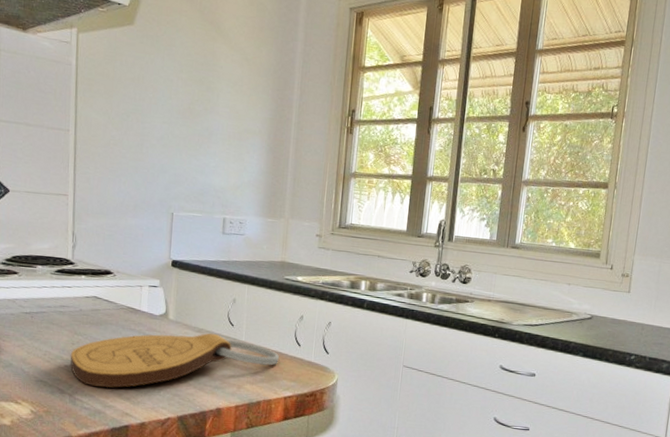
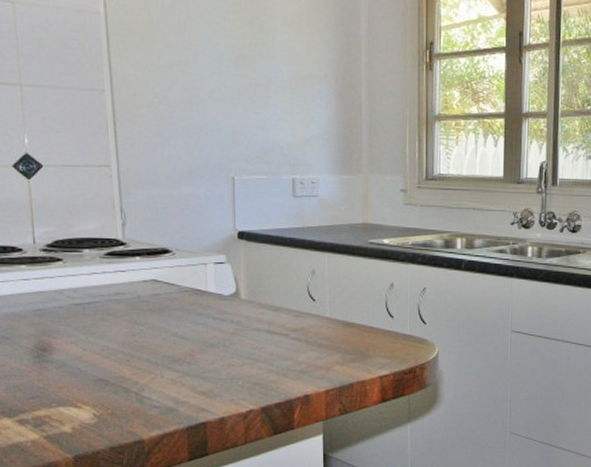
cutting board: present [70,333,279,388] -> none [131,311,370,381]

